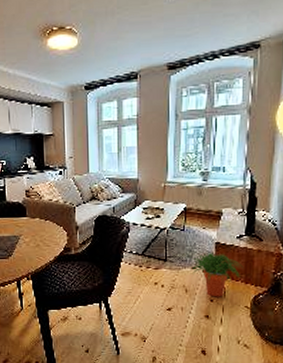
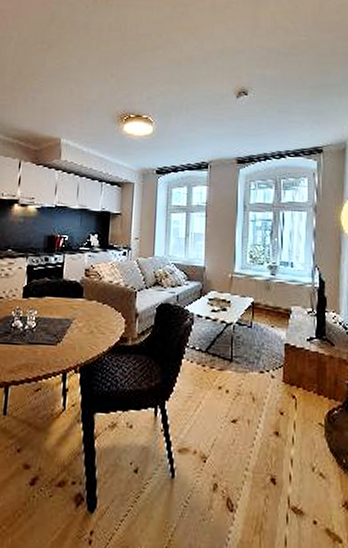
potted plant: present [191,252,244,297] -> none [259,354,316,410]

